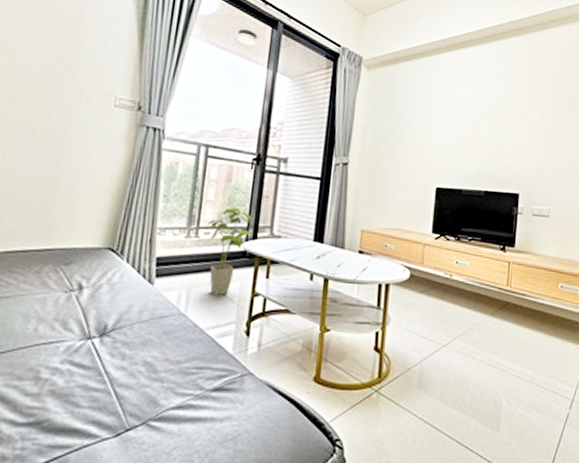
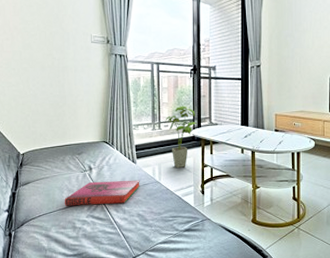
hardback book: none [27,307,156,345] -> present [64,180,140,206]

